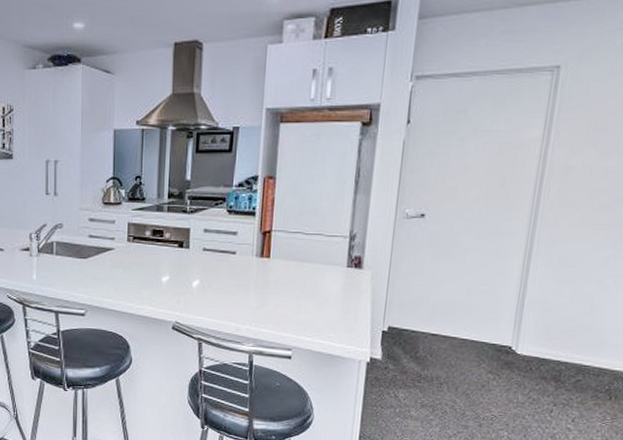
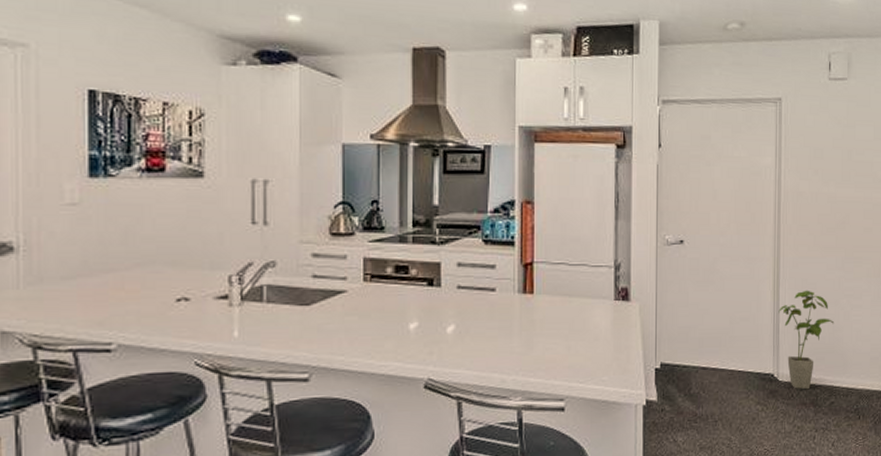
house plant: none [525,267,594,365] -> present [778,290,835,390]

